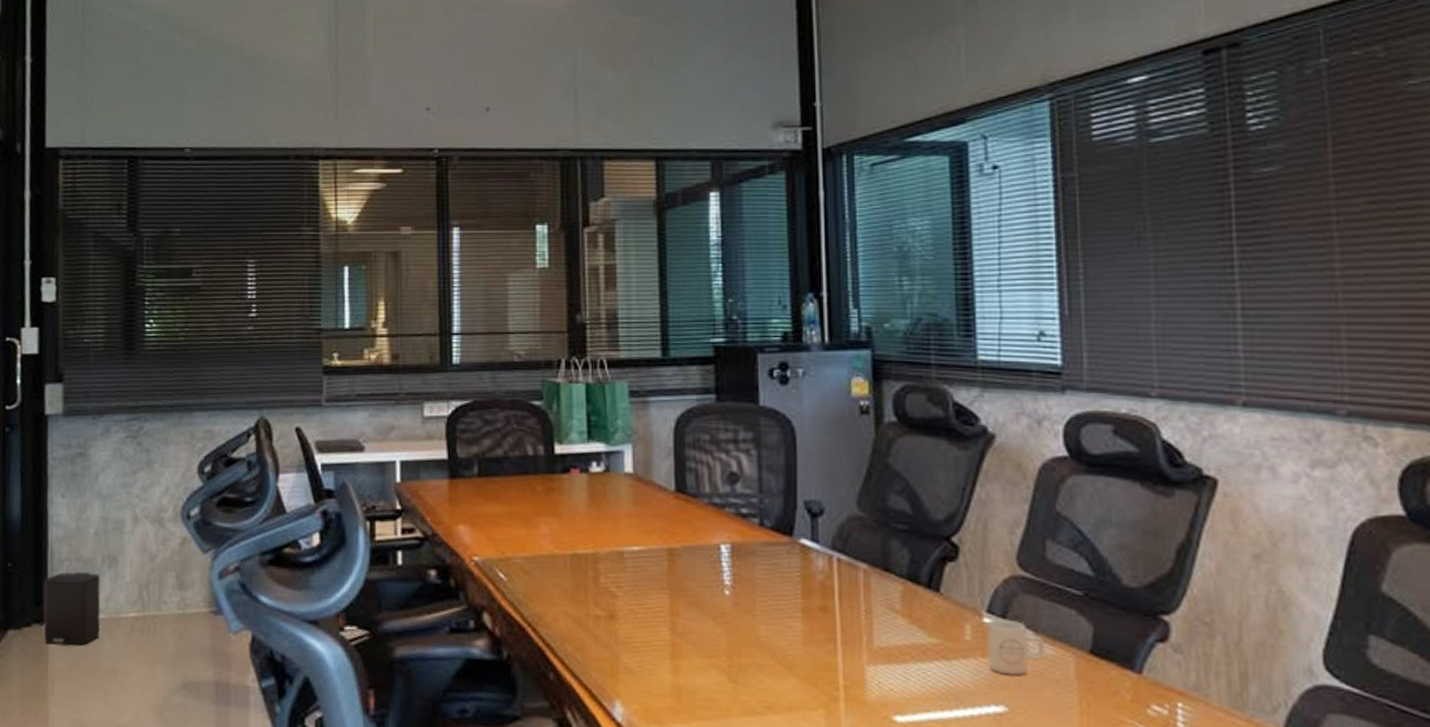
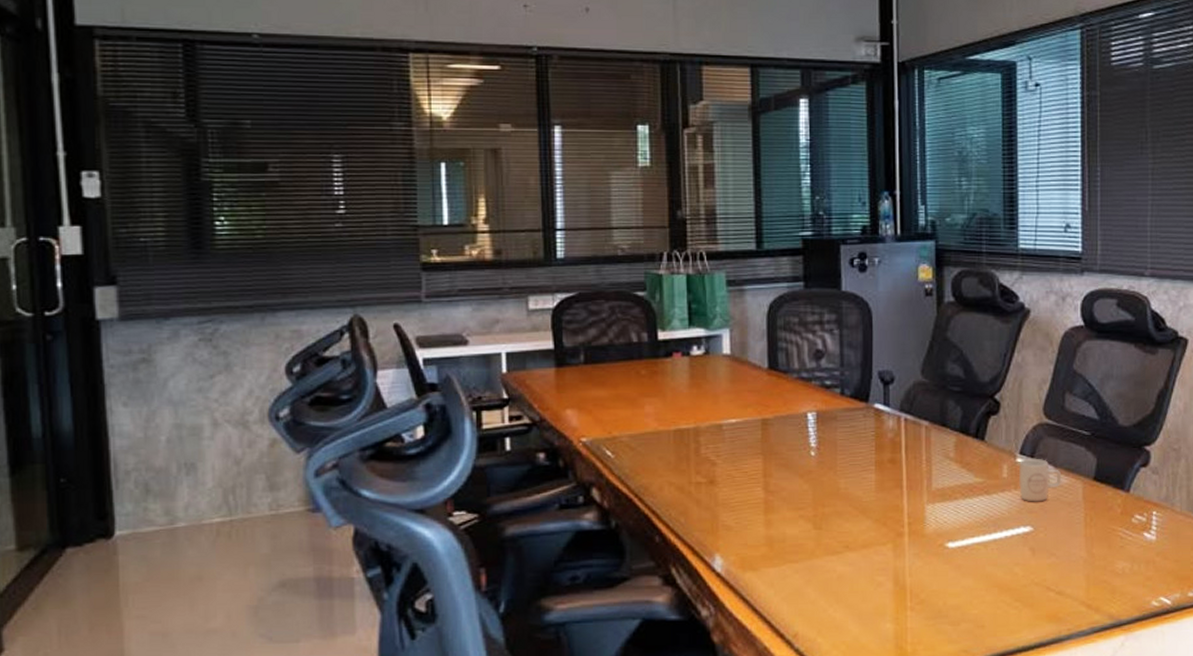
pedal bin: present [43,571,101,647] -> none [108,481,181,558]

